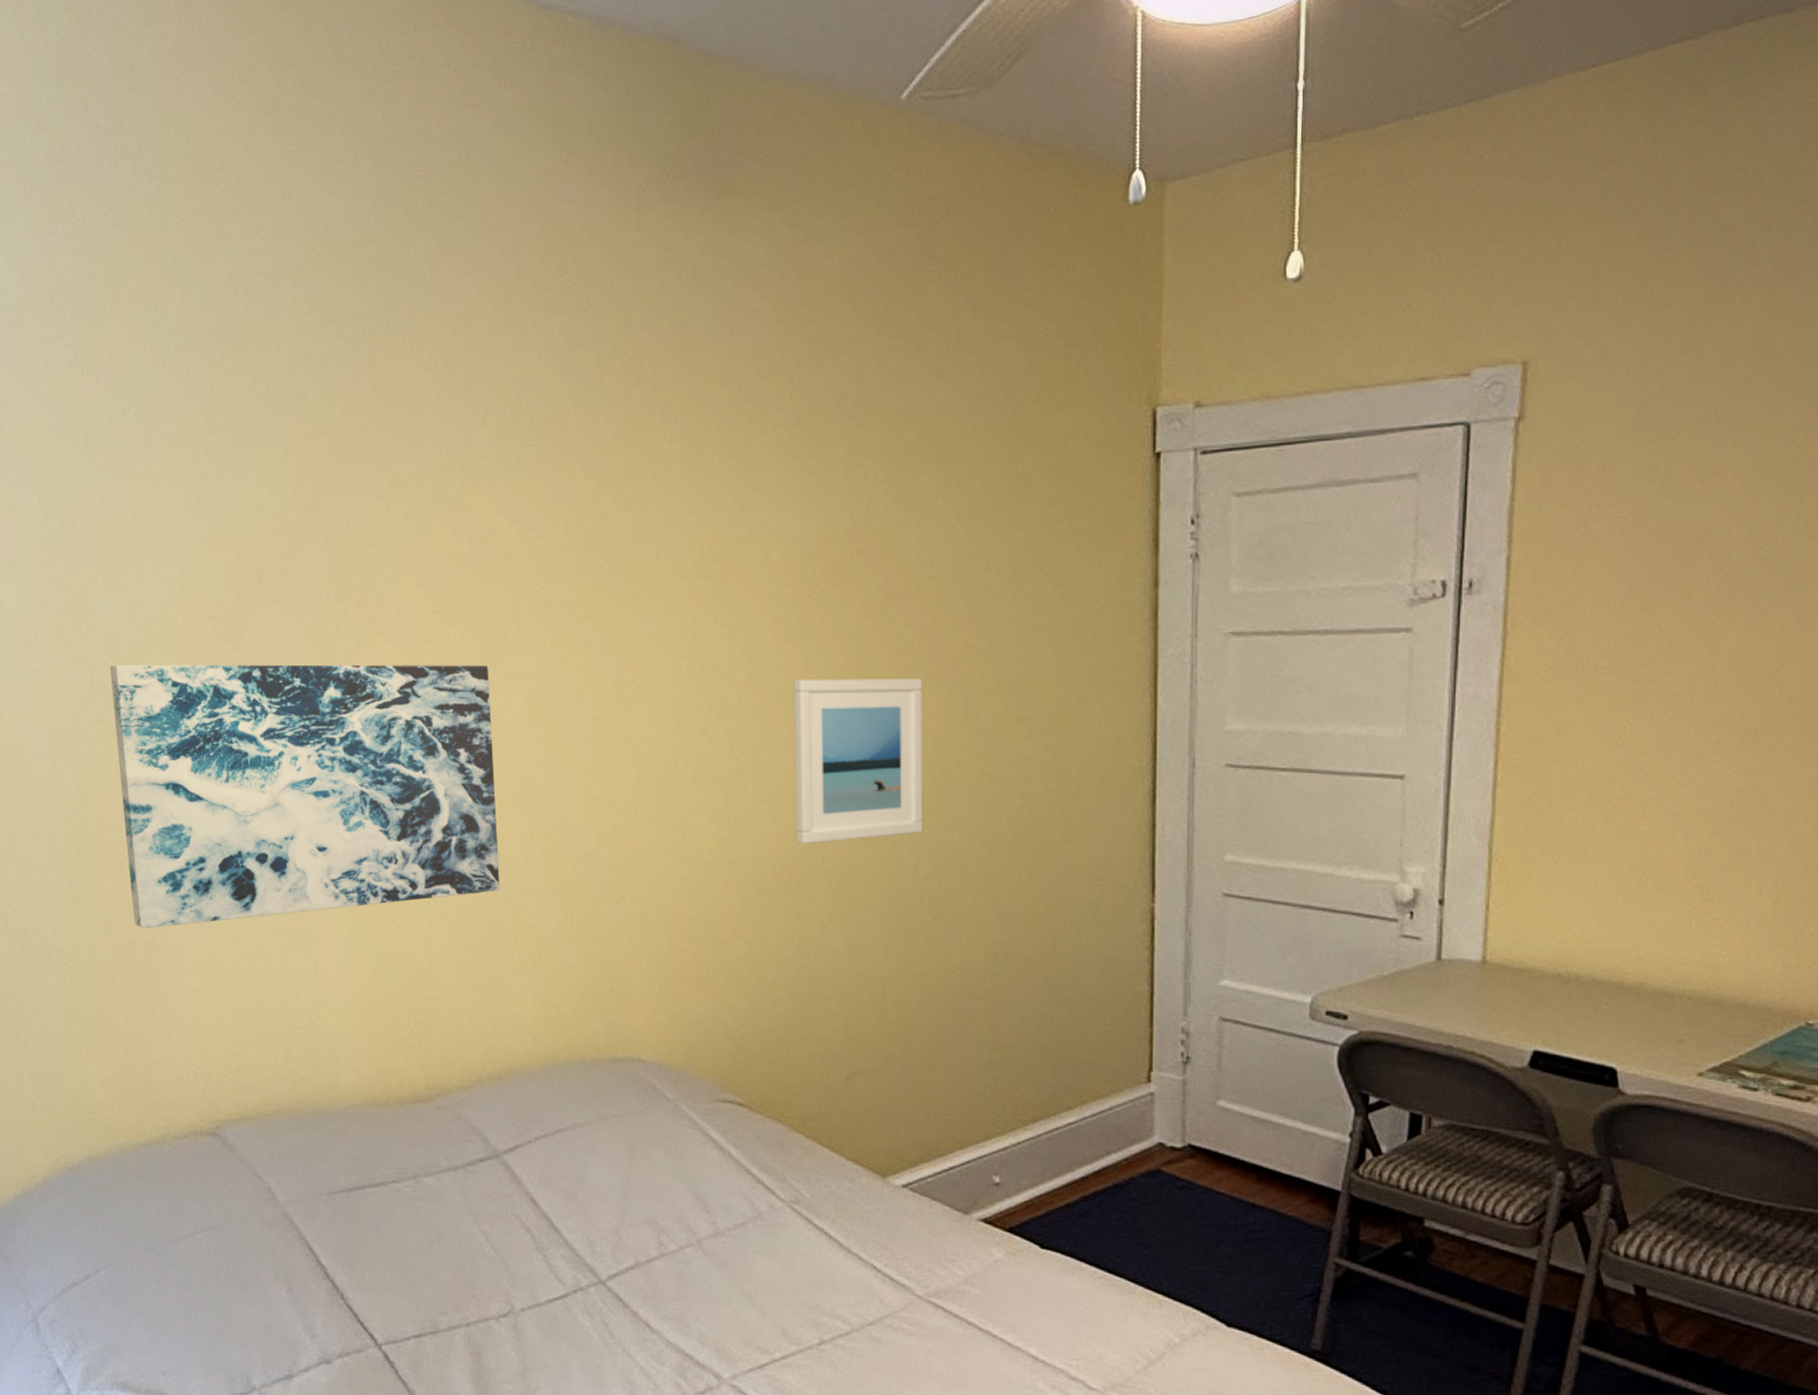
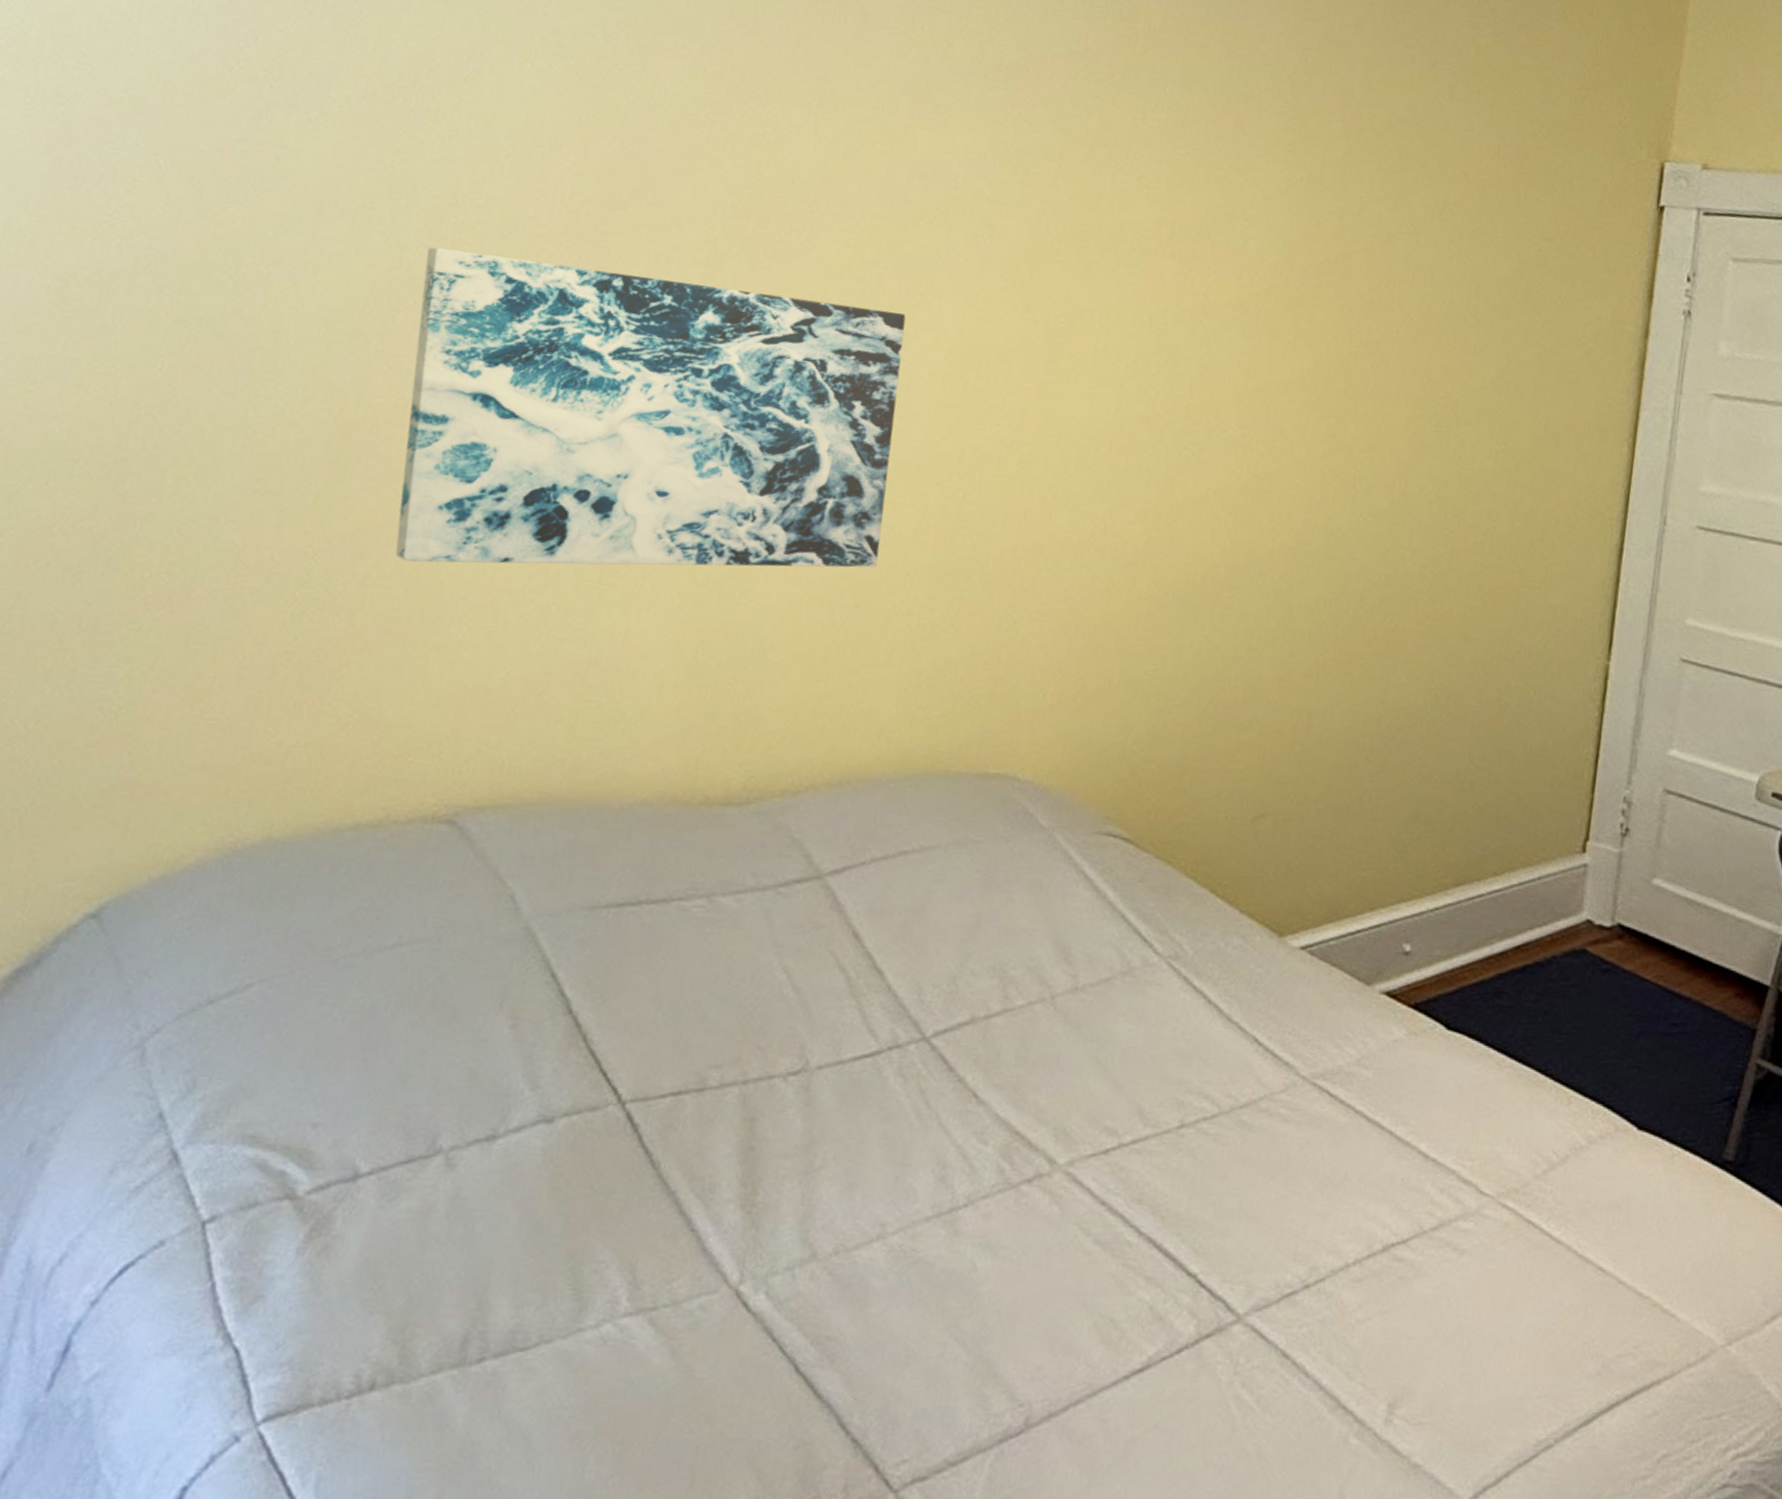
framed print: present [793,679,923,844] -> none [1234,378,1394,559]

